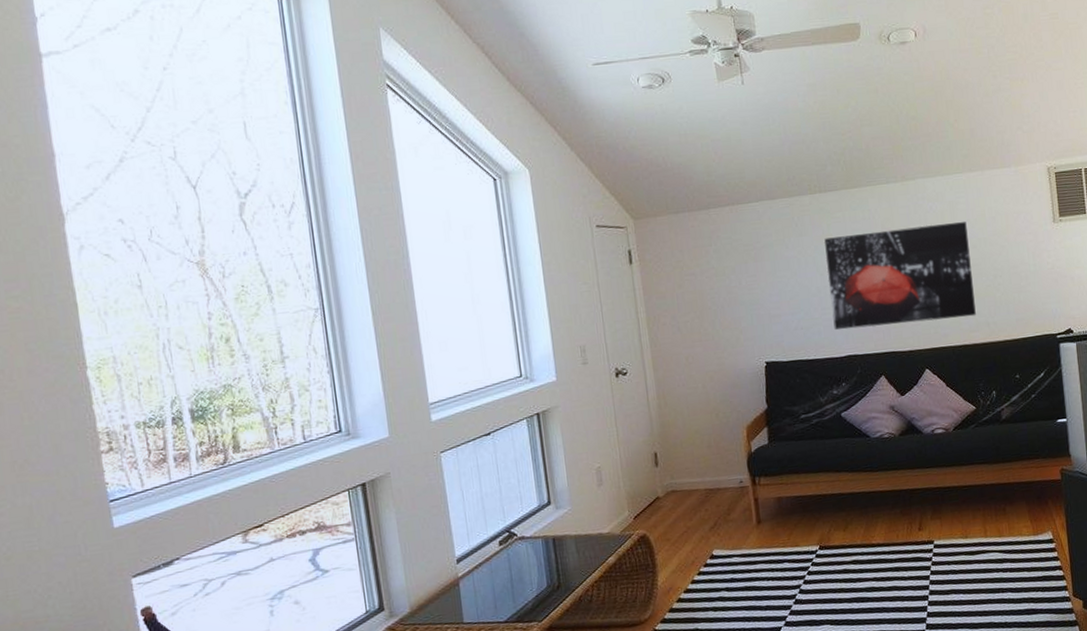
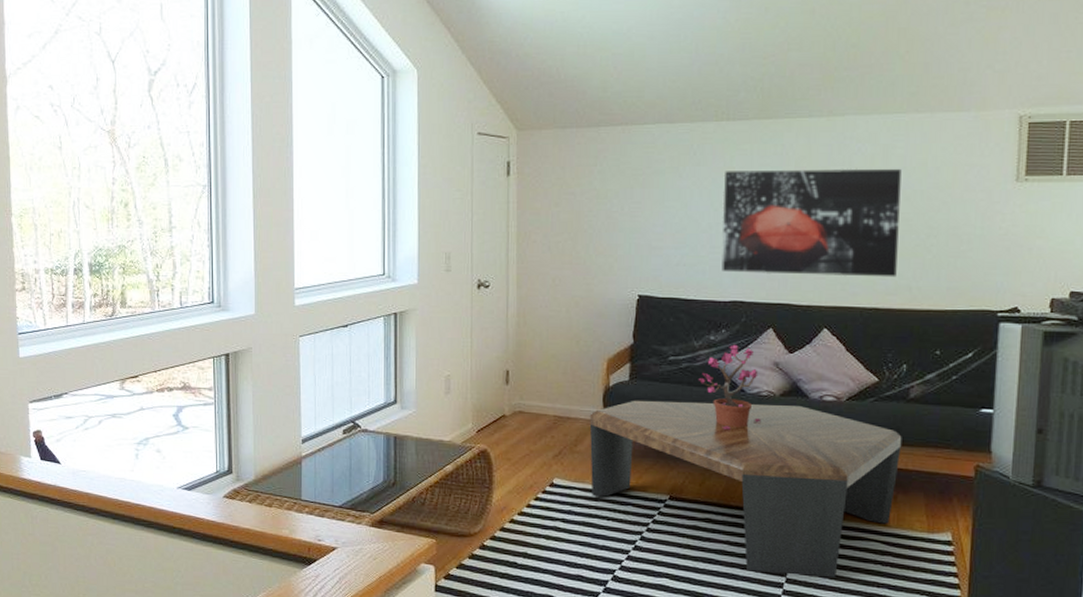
coffee table: none [737,441,1003,602] -> present [589,400,902,578]
potted plant: none [828,395,887,475] -> present [698,344,761,430]

